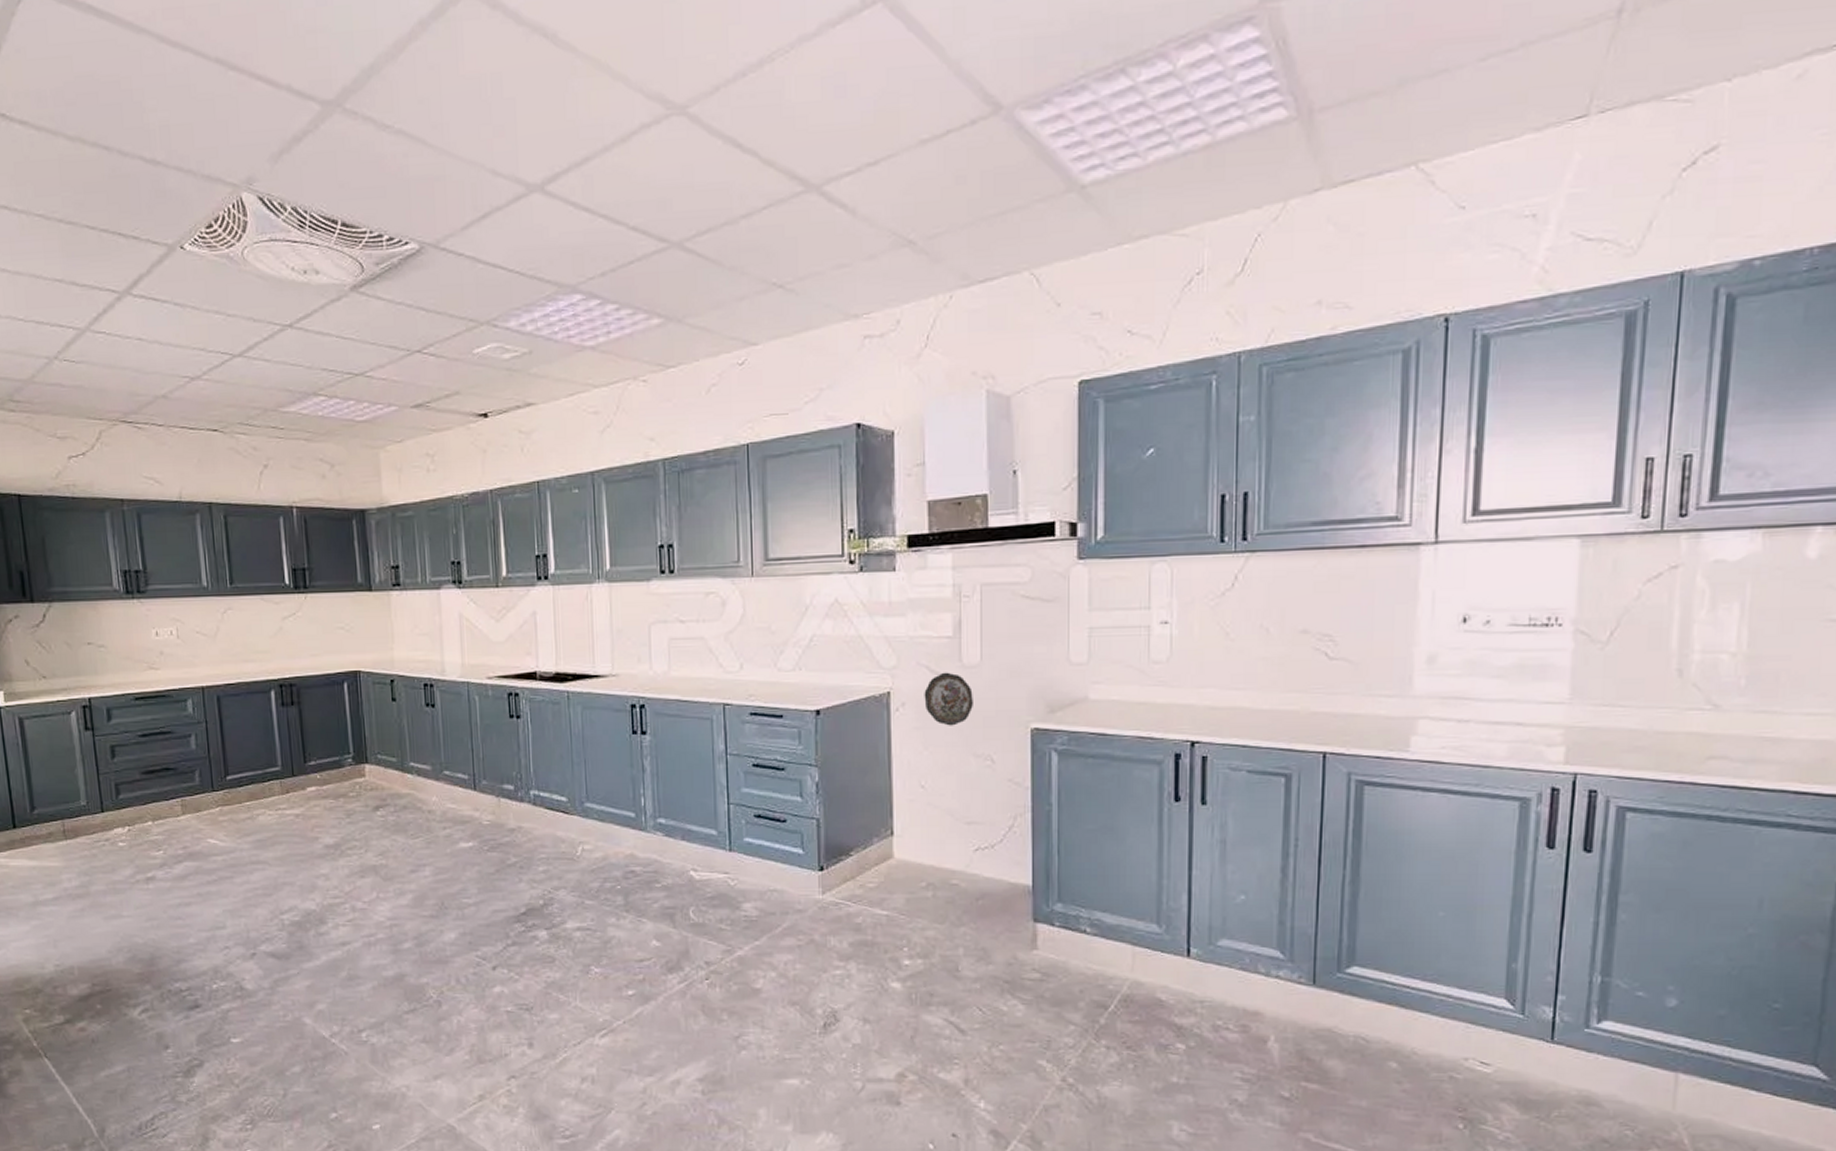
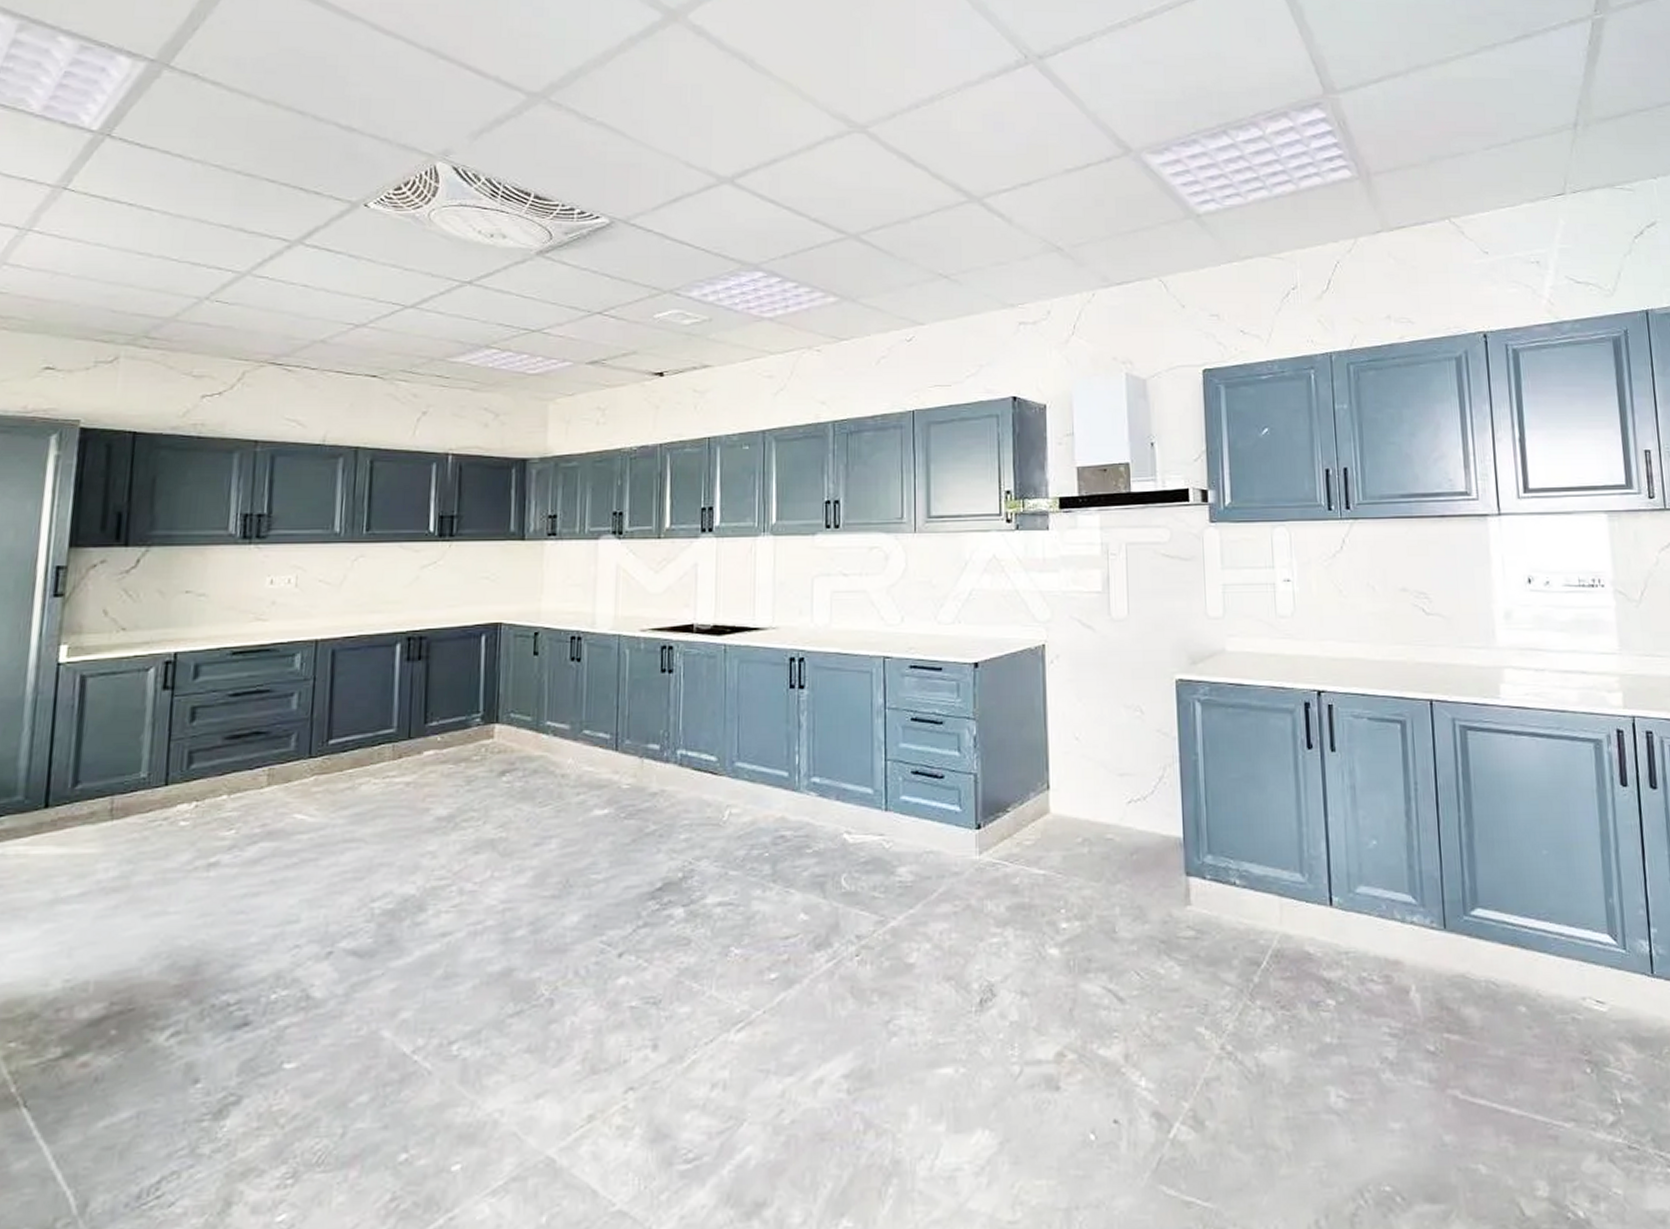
decorative plate: present [924,672,973,726] -> none [1076,625,1122,678]

